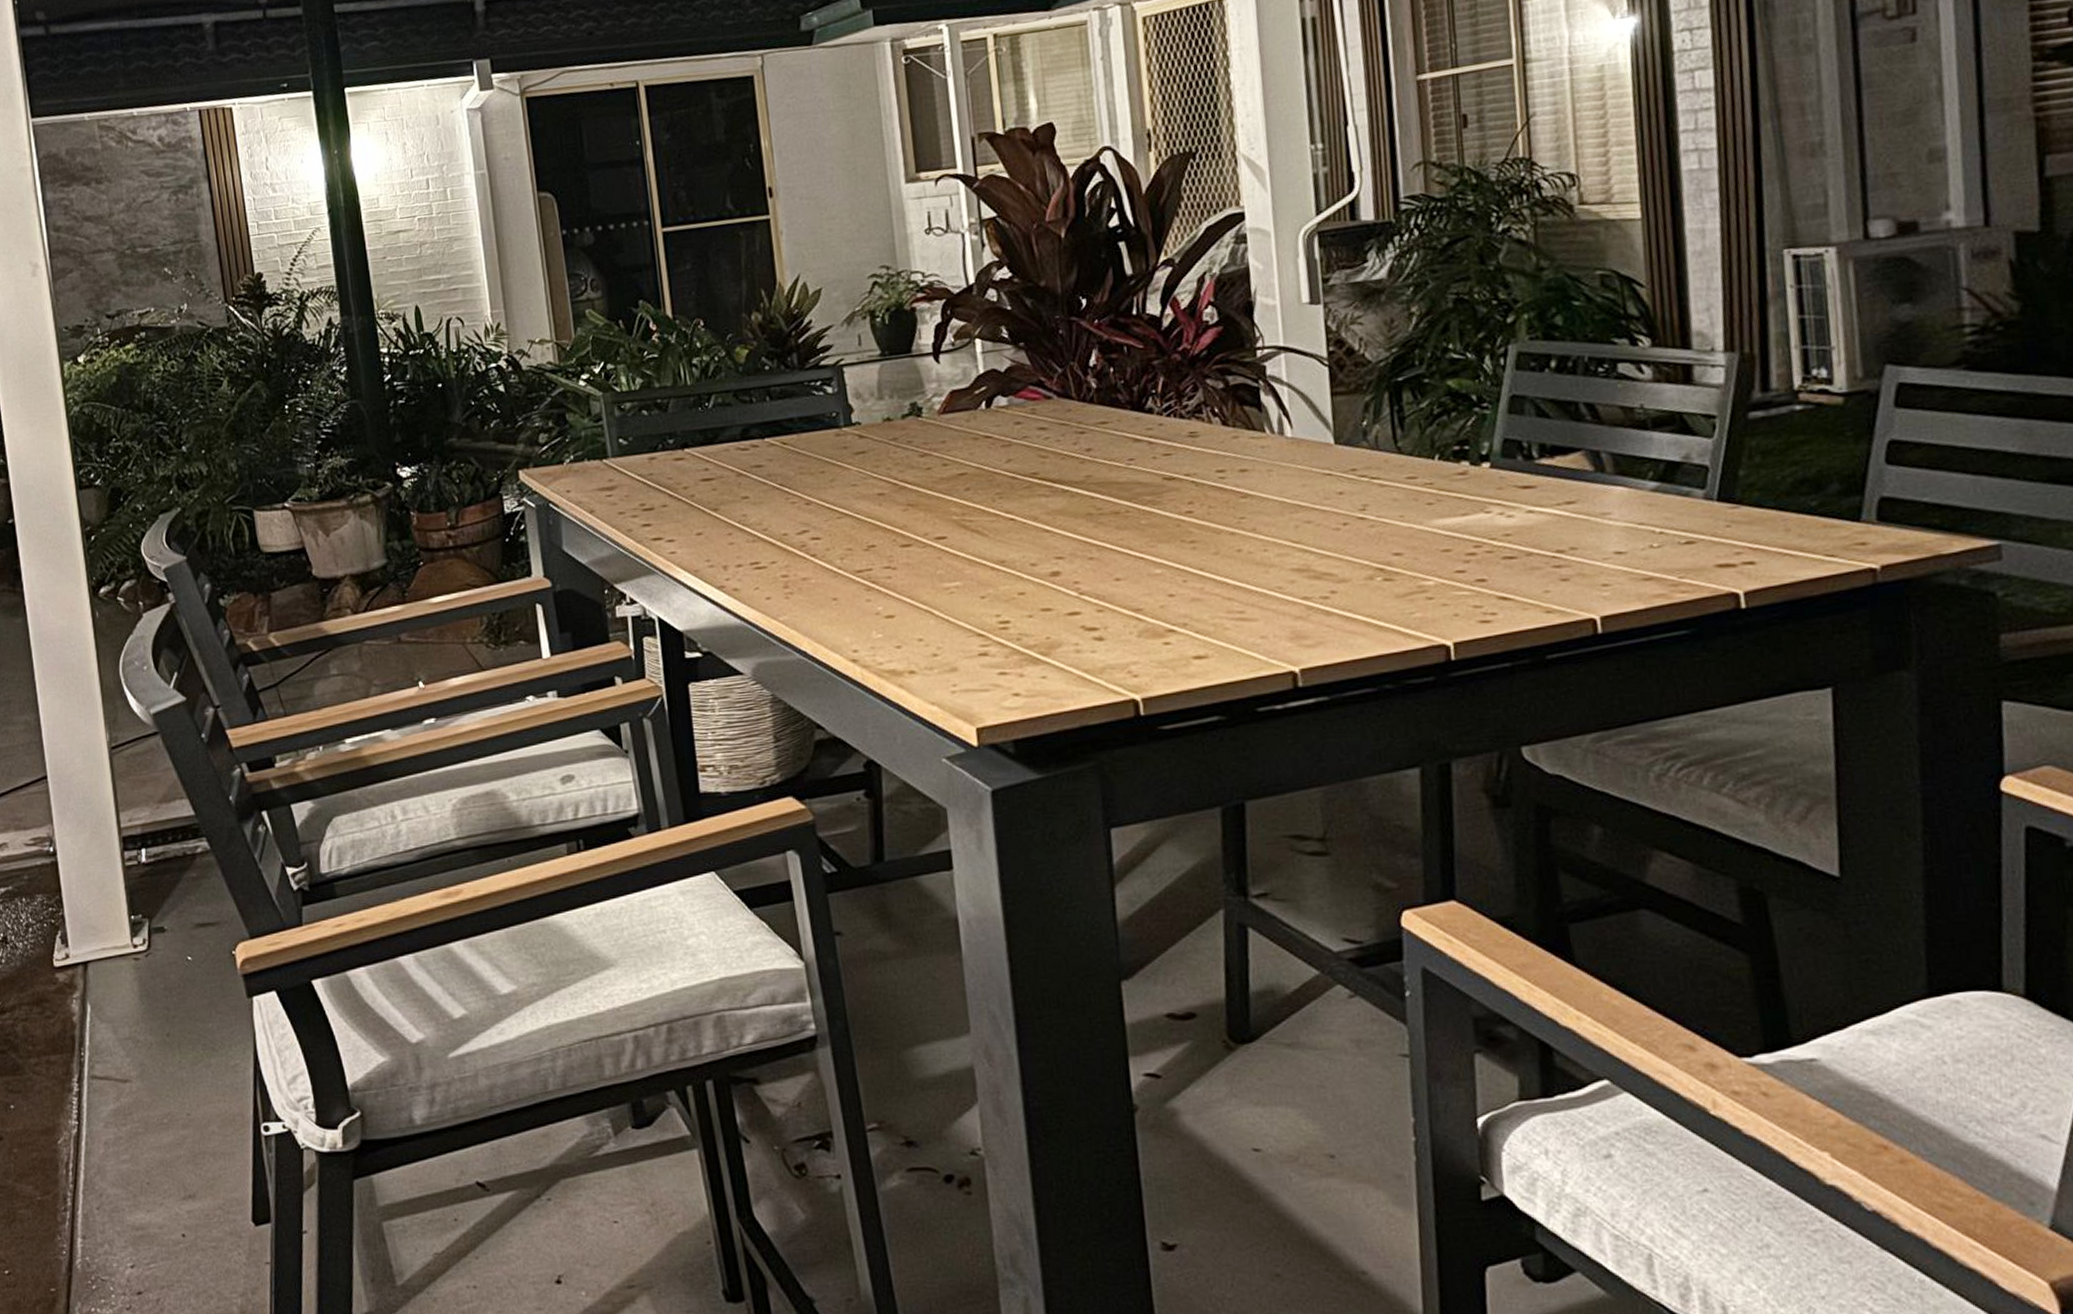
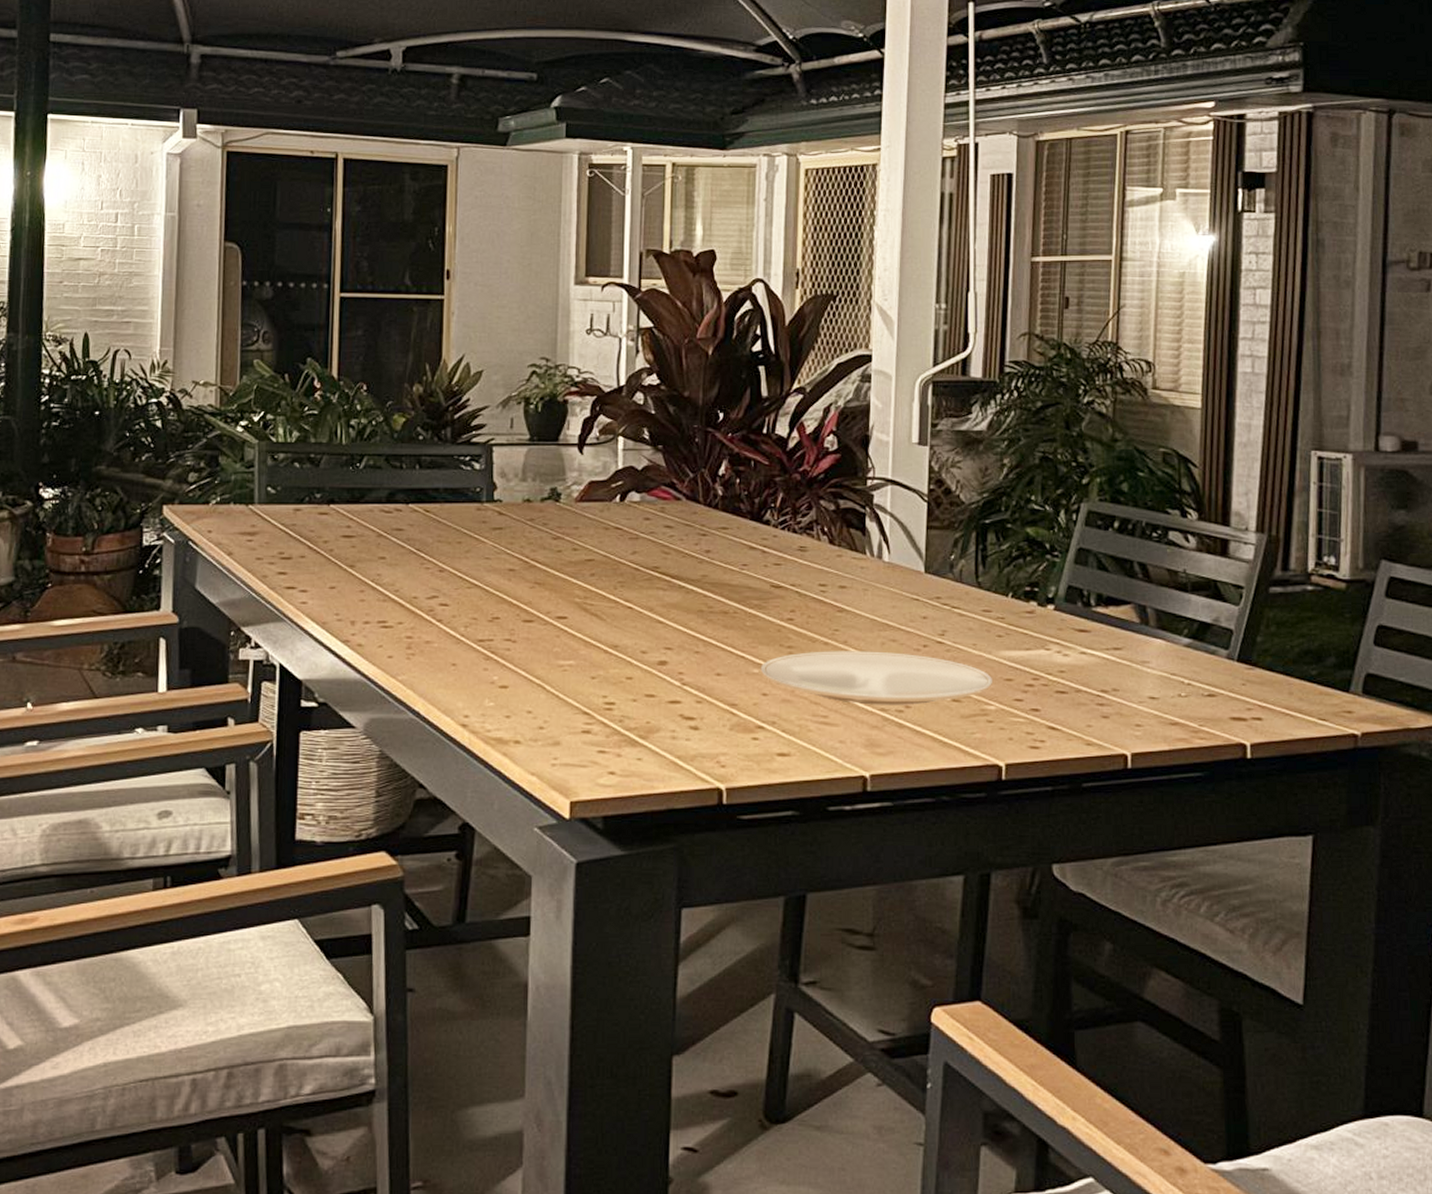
plate: none [1162,534,1429,594] -> present [760,651,993,705]

